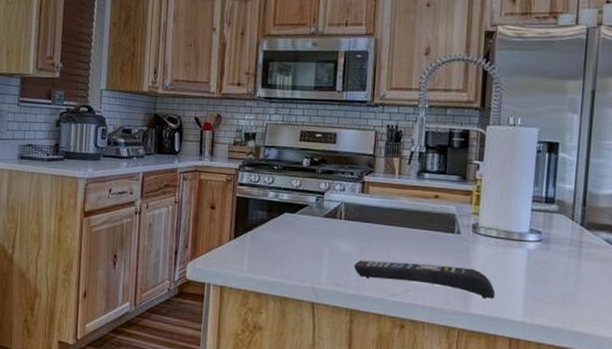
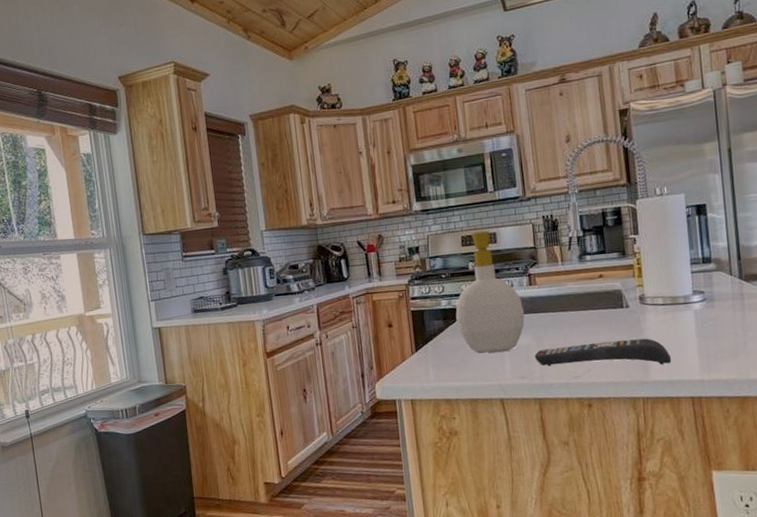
soap bottle: none [280,128,352,255] -> present [455,230,525,353]

